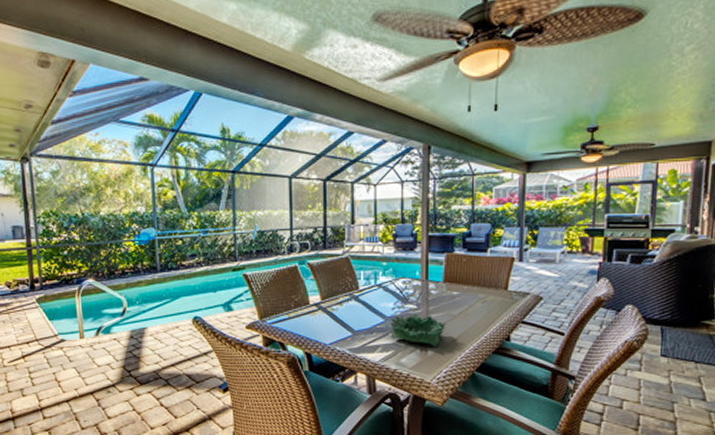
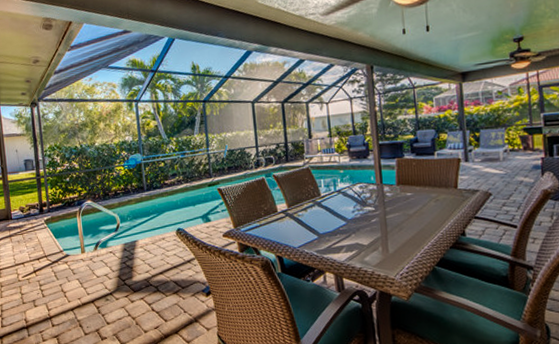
decorative bowl: present [390,313,445,346] -> none [351,215,403,244]

